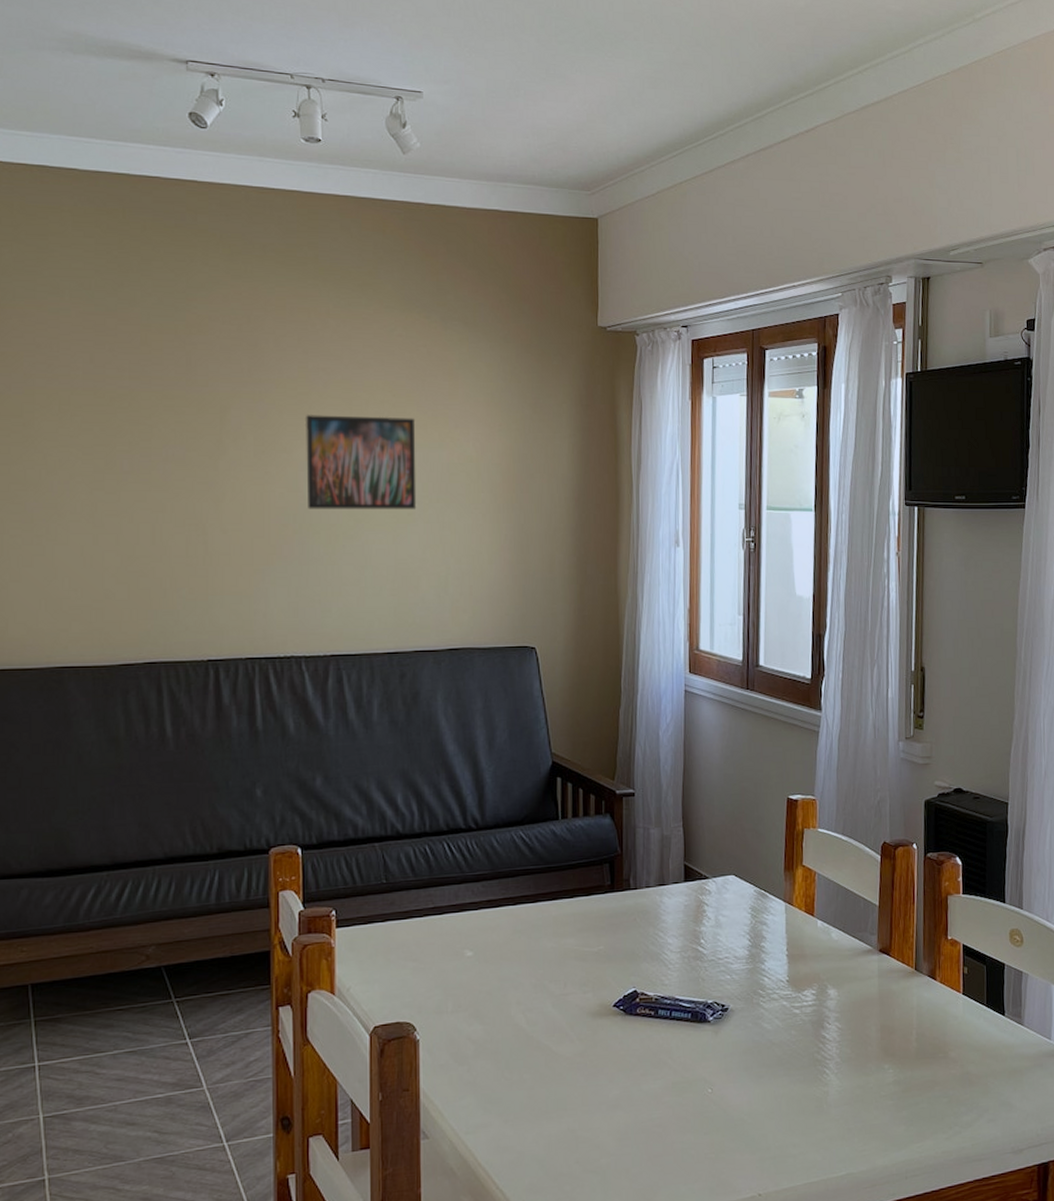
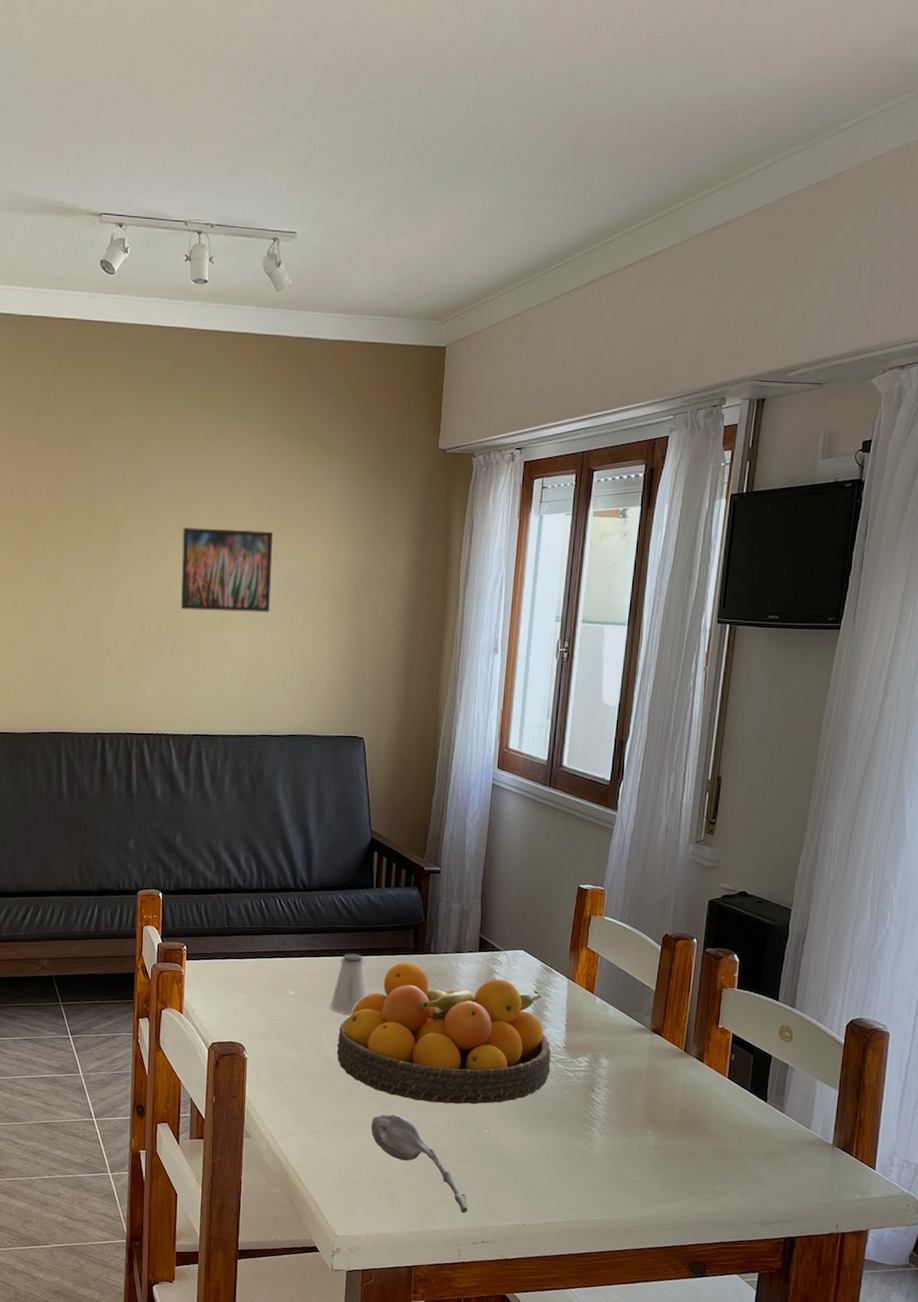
saltshaker: none [517,898,561,972] -> present [330,953,368,1015]
fruit bowl: none [529,902,775,1065] -> present [337,961,551,1105]
spoon: none [575,1085,695,1193] -> present [371,1114,468,1213]

